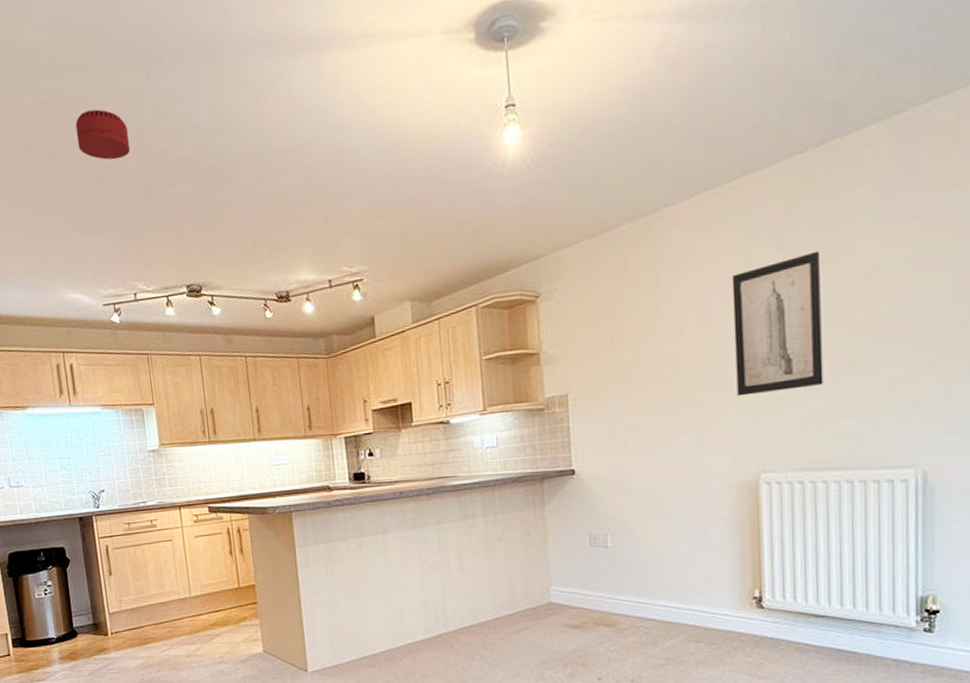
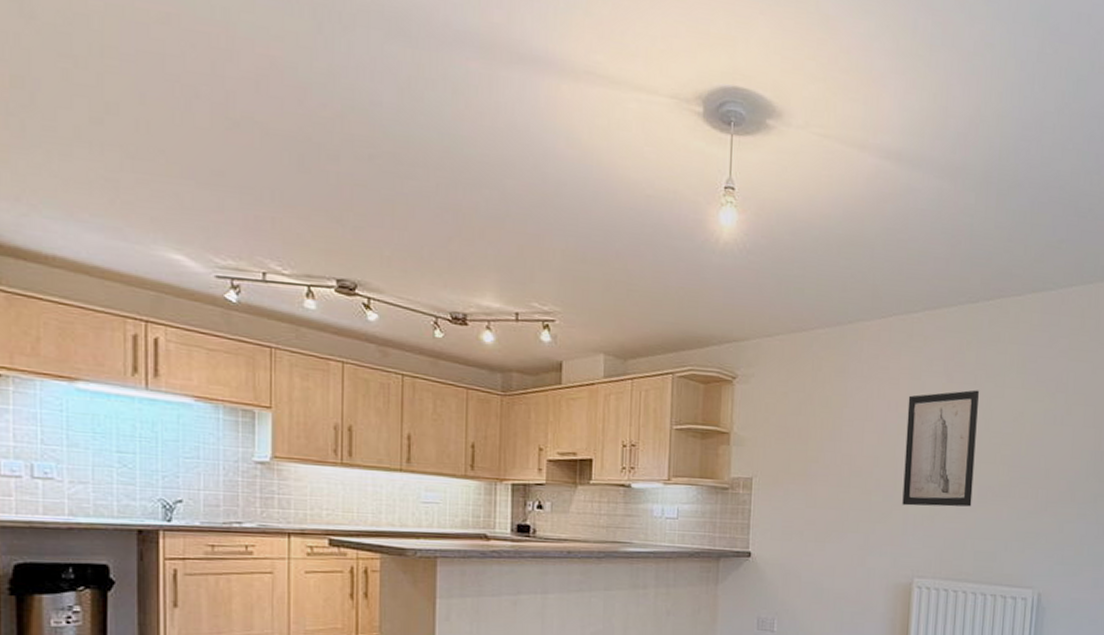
smoke detector: present [75,109,131,160] -> none [209,42,284,112]

